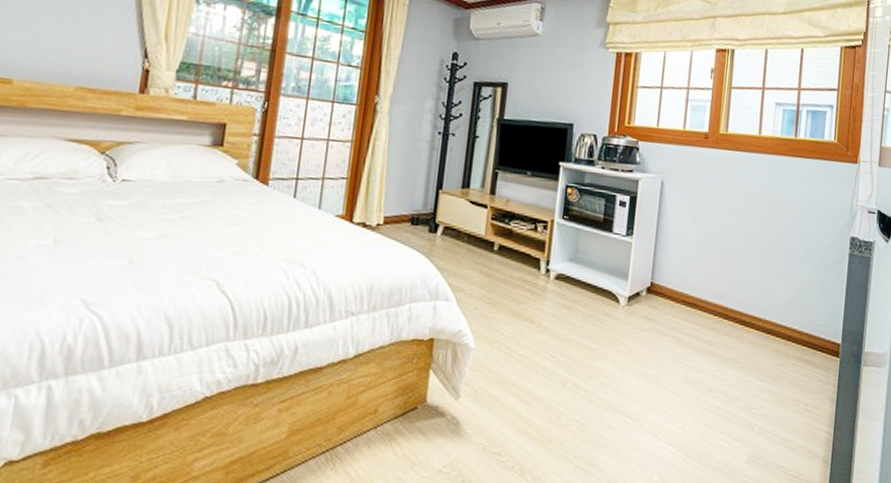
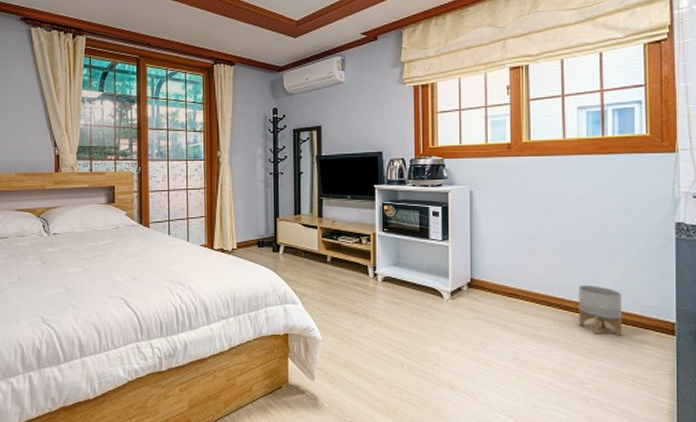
planter: none [753,297,796,356] -> present [579,285,622,336]

